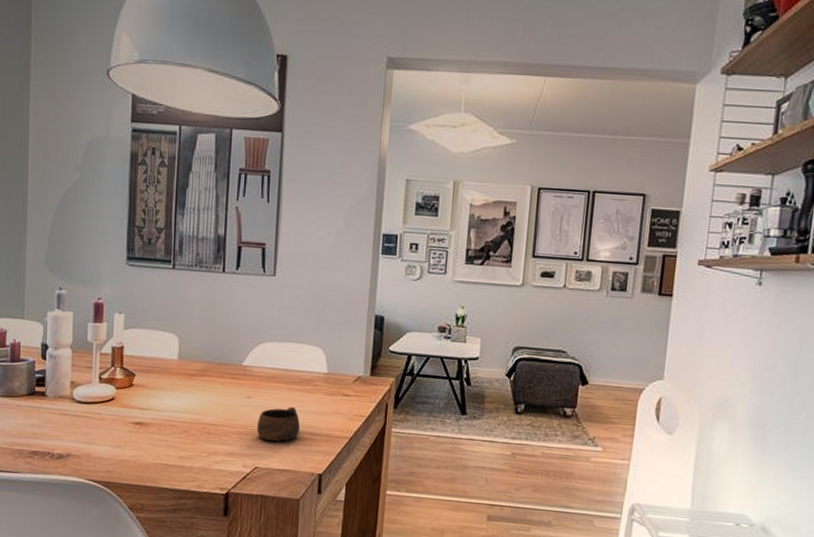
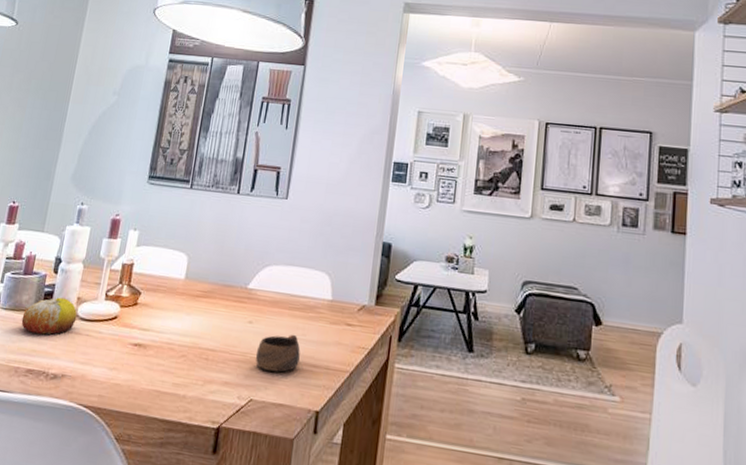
fruit: none [17,382,73,419] -> present [21,297,77,335]

